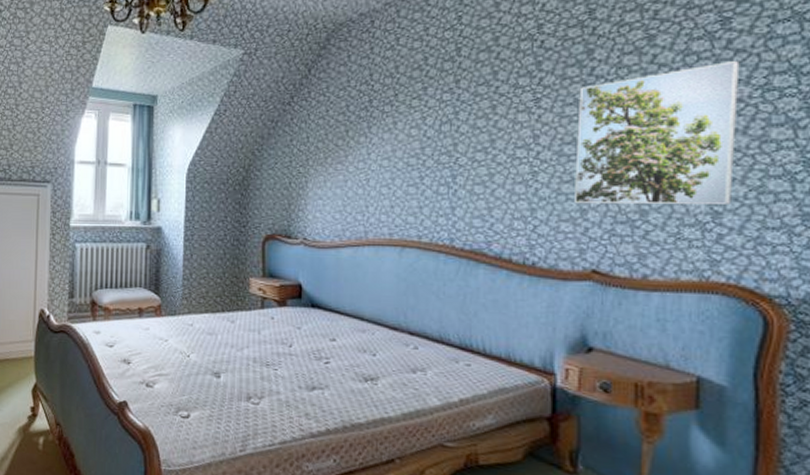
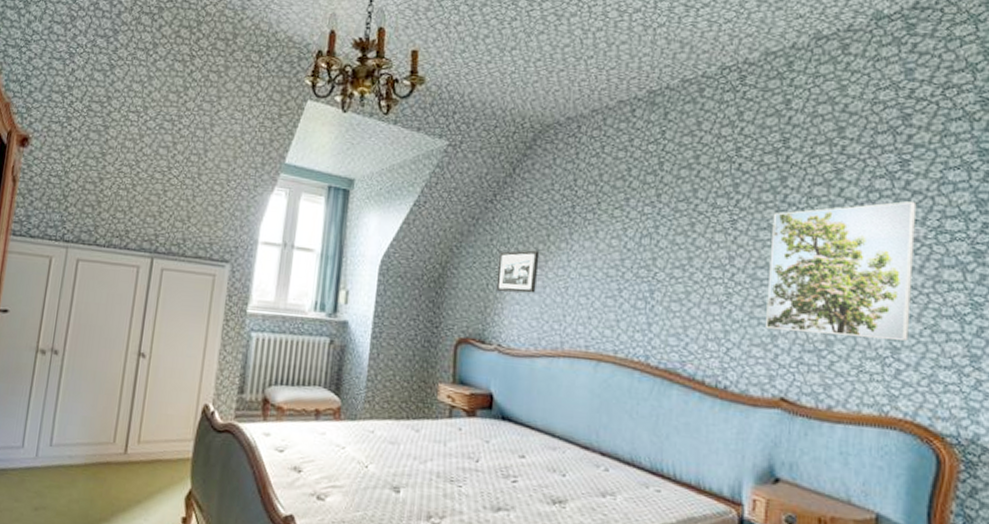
picture frame: none [298,147,339,189] -> present [496,250,540,293]

